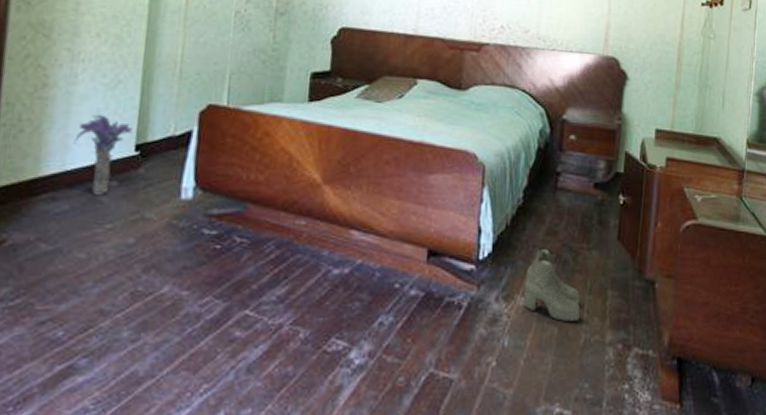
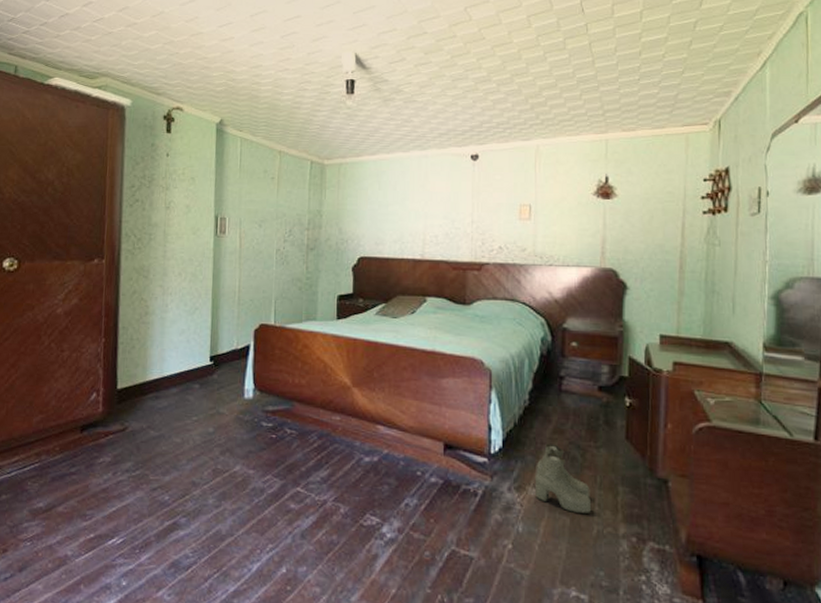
palm tree: present [74,114,133,196] -> none [168,334,208,396]

